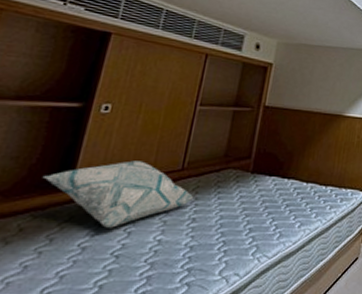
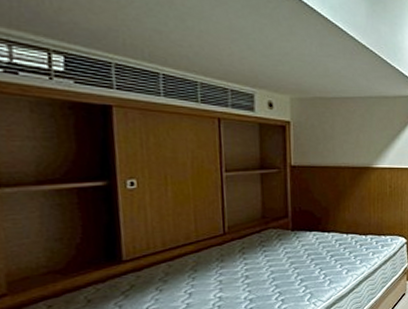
decorative pillow: present [42,160,193,228] -> none [91,230,241,292]

